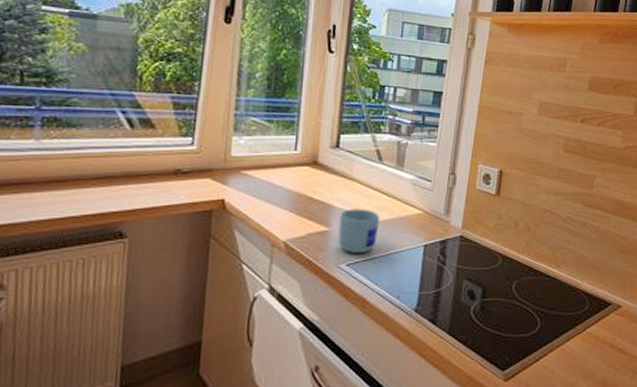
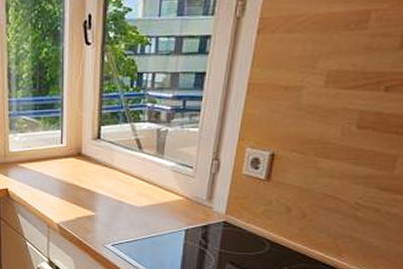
mug: present [338,208,379,253] -> none [104,195,141,235]

